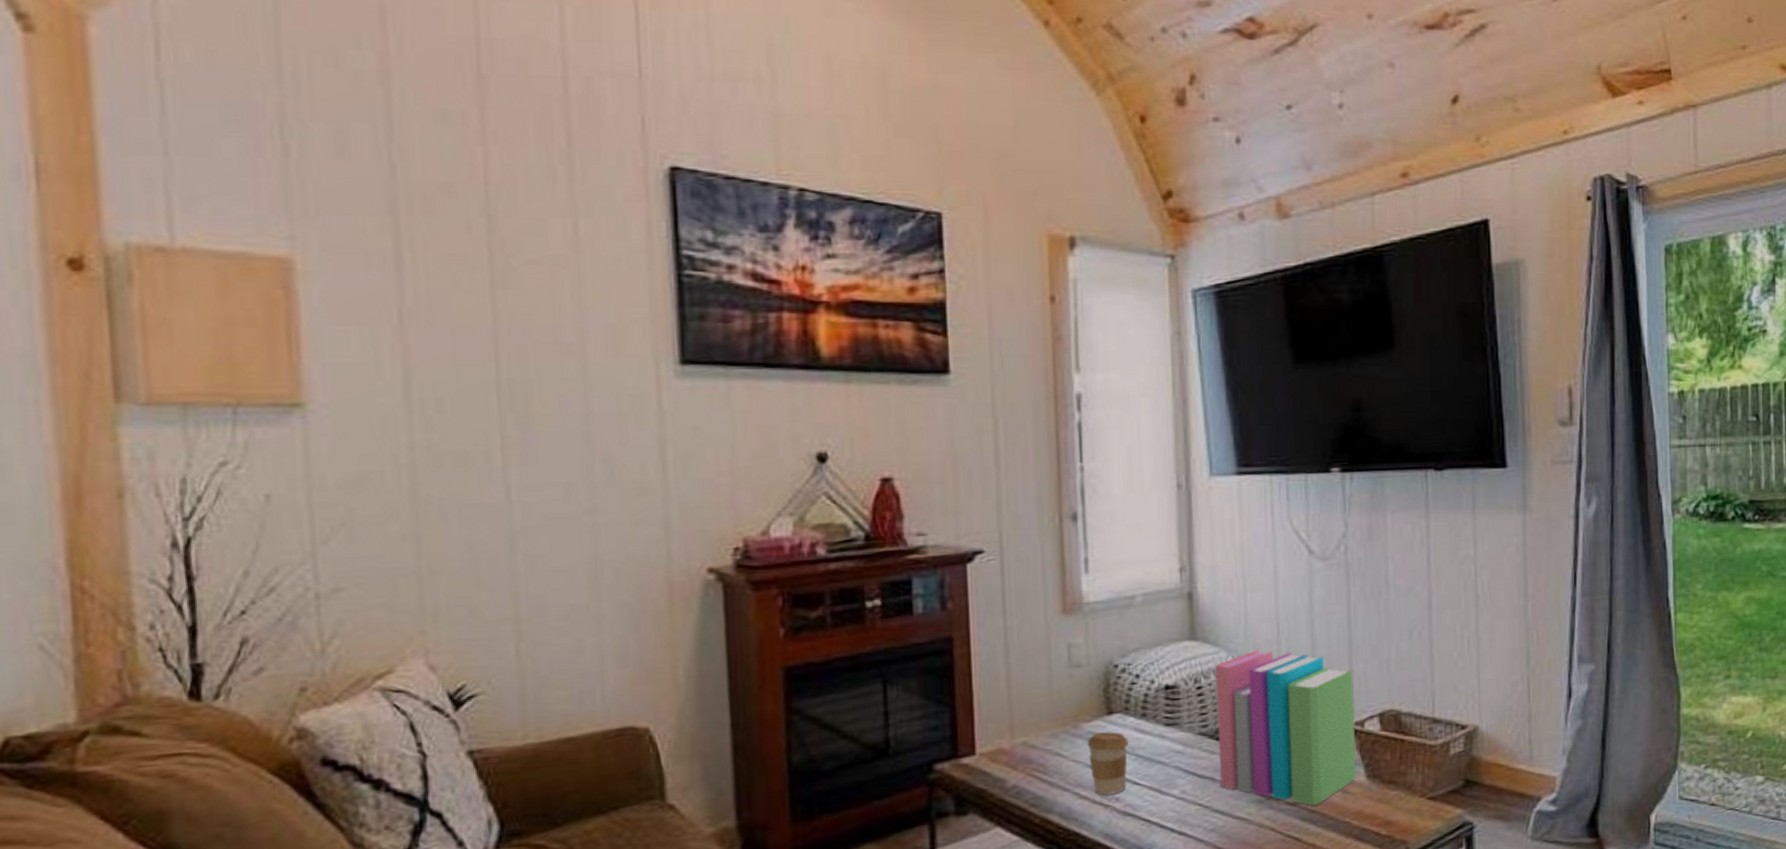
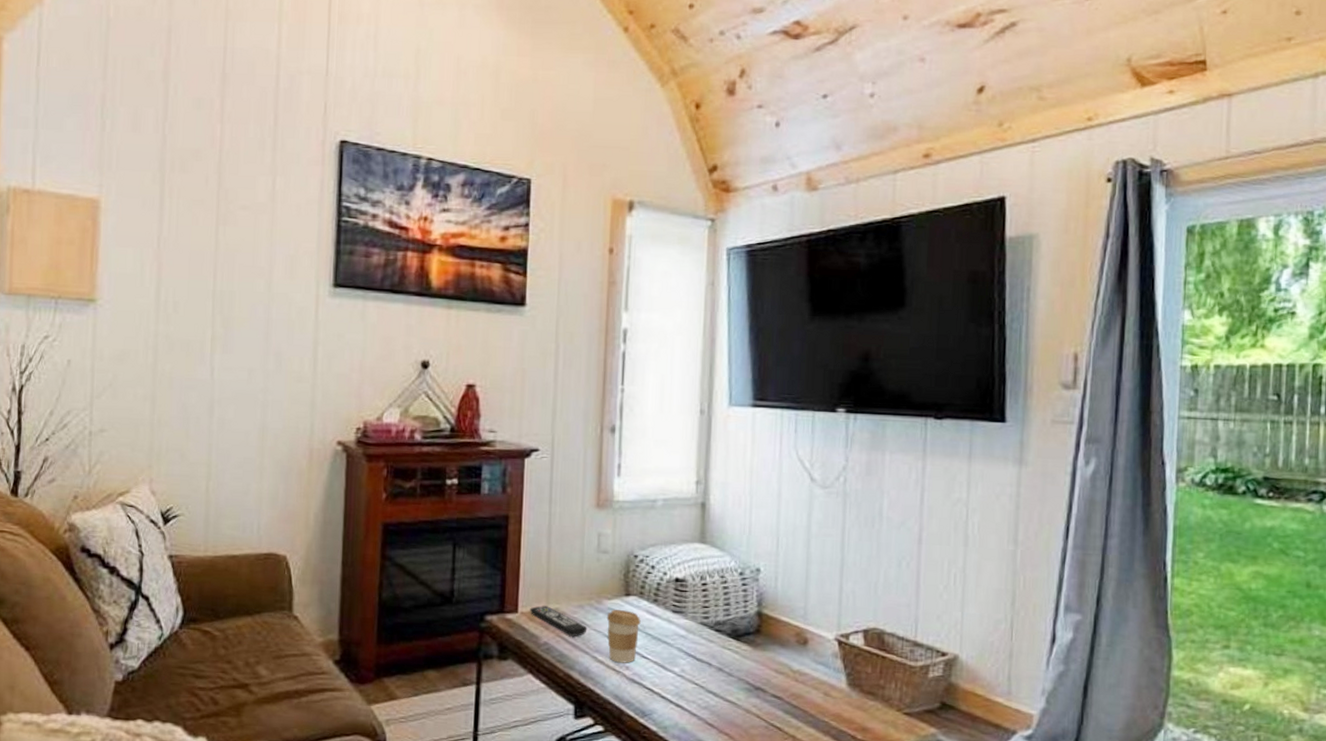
remote control: none [991,741,1065,773] -> present [530,605,587,636]
books: present [1214,649,1356,806] -> none [716,558,842,702]

